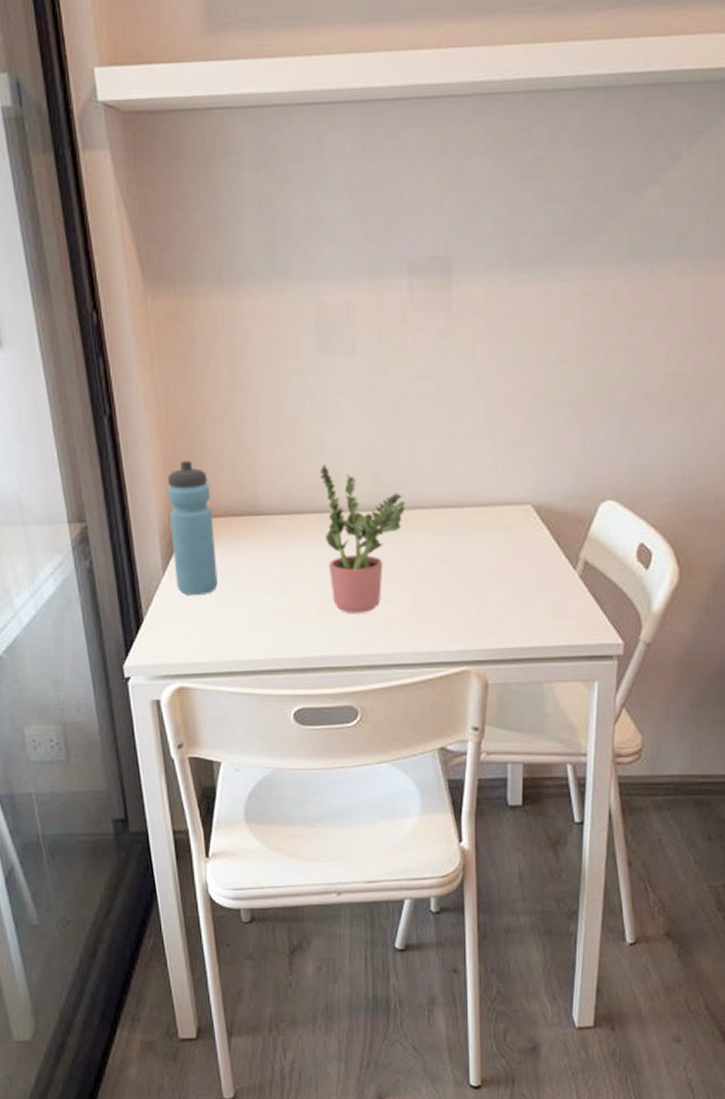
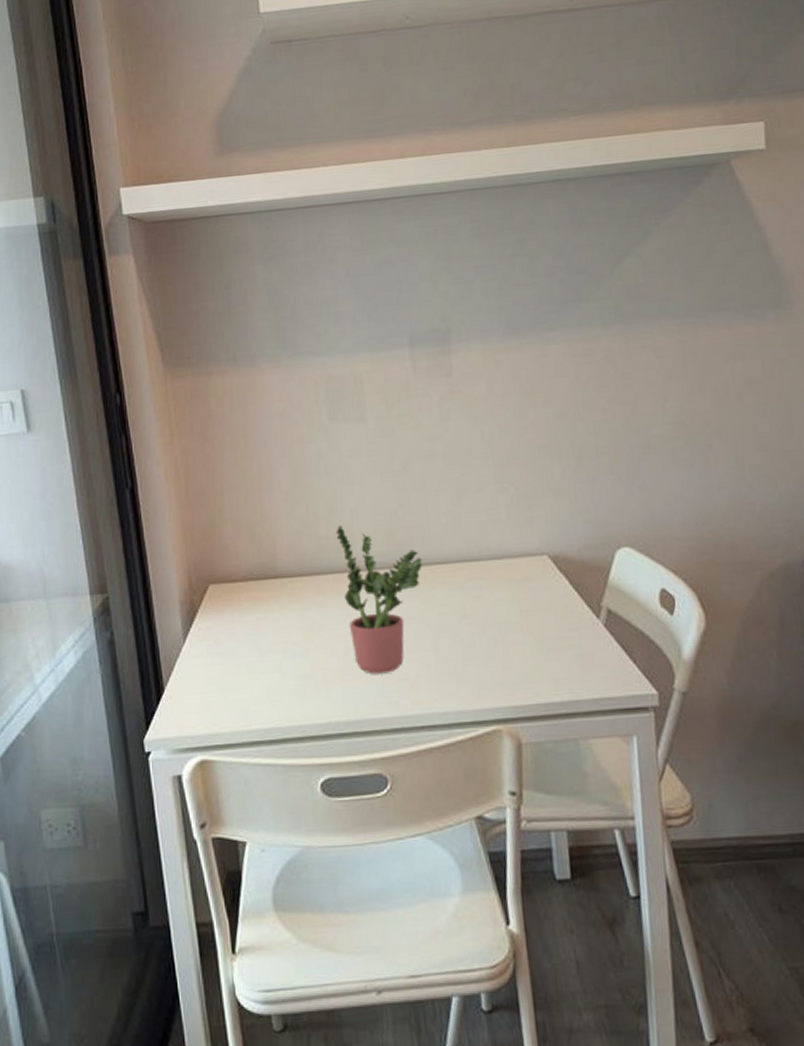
water bottle: present [167,460,218,596] -> none [187,527,239,663]

